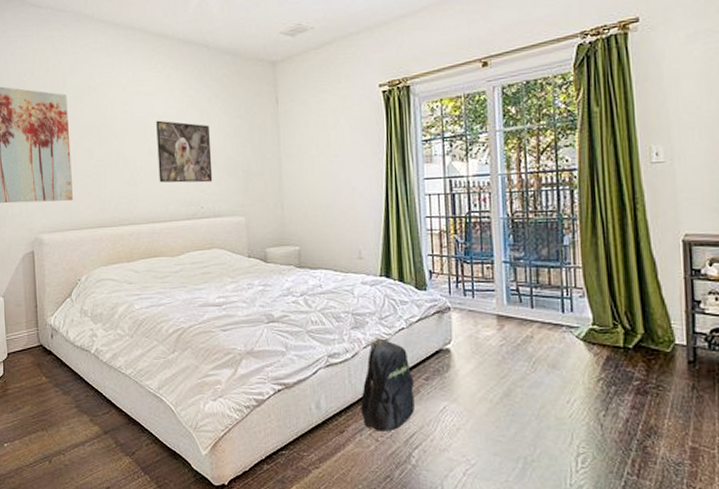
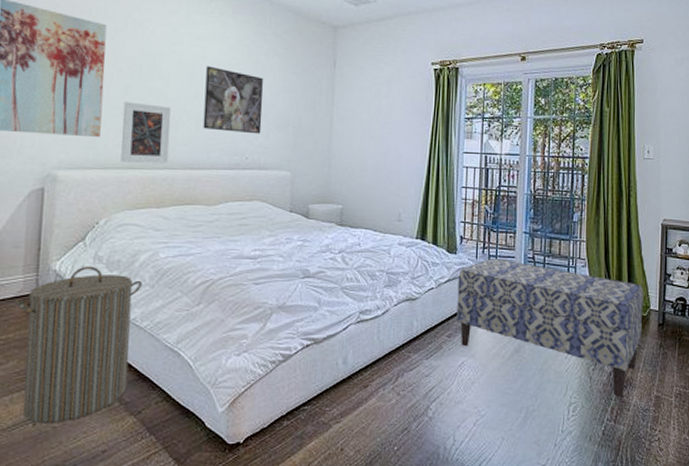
laundry hamper: none [23,319,123,462] -> present [14,266,142,424]
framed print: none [89,164,132,222] -> present [121,101,171,164]
backpack: present [361,338,415,432] -> none [386,297,438,386]
bench: none [431,292,666,448] -> present [456,258,644,397]

